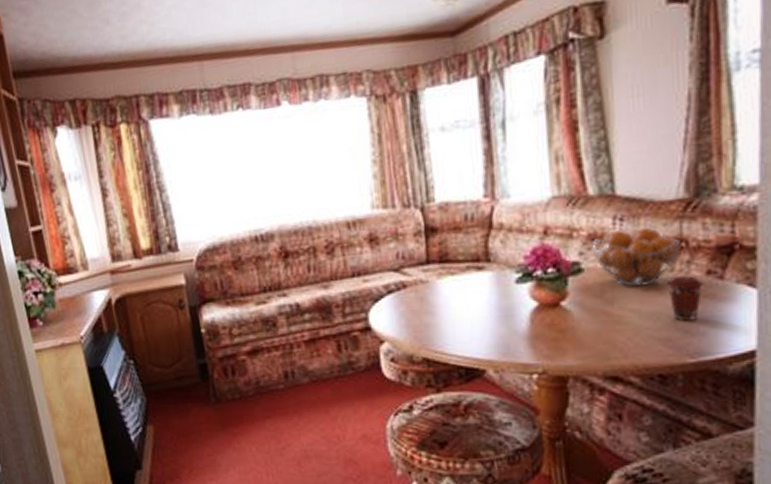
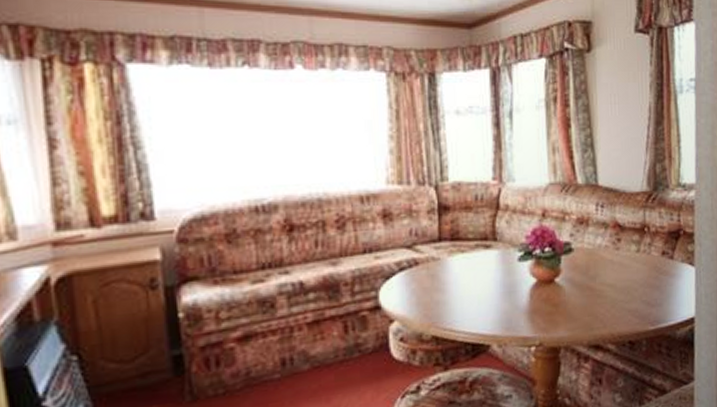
fruit basket: present [591,226,681,287] -> none [580,213,645,265]
coffee cup: present [667,276,703,321] -> none [635,256,659,294]

